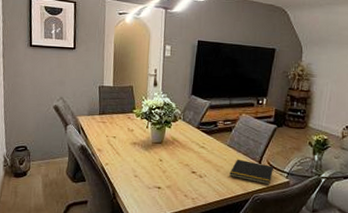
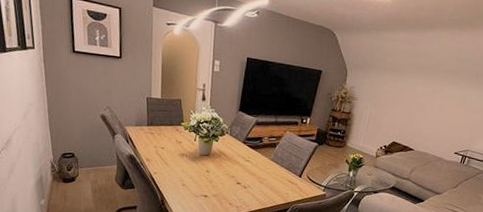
notepad: present [229,159,275,185] -> none [271,172,313,197]

